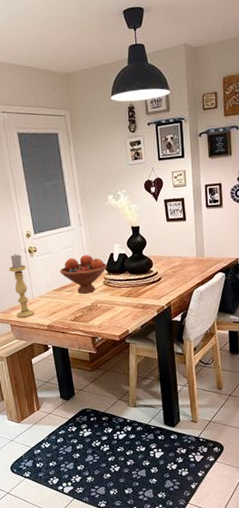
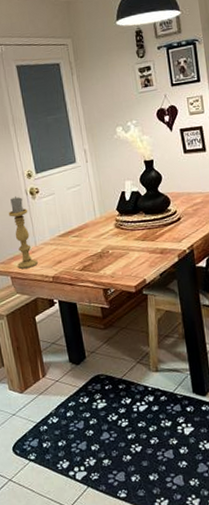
fruit bowl: present [60,255,108,294] -> none [65,194,119,239]

